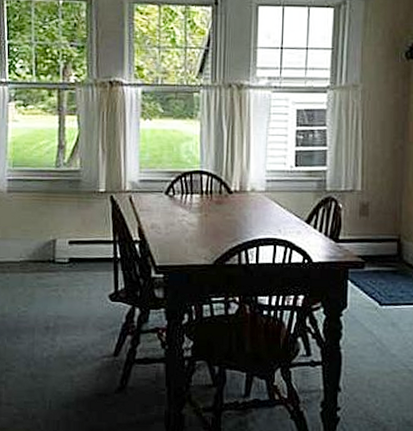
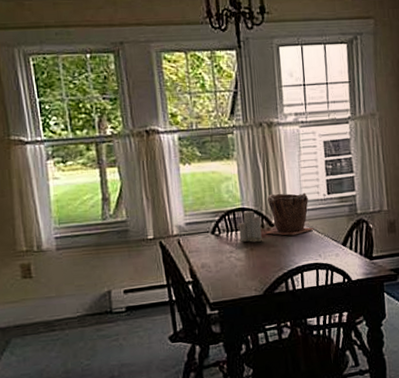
candle: none [194,173,219,208] -> present [238,209,262,242]
plant pot: none [222,159,276,206] -> present [265,192,314,236]

